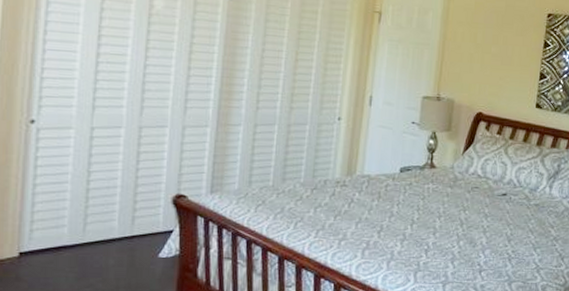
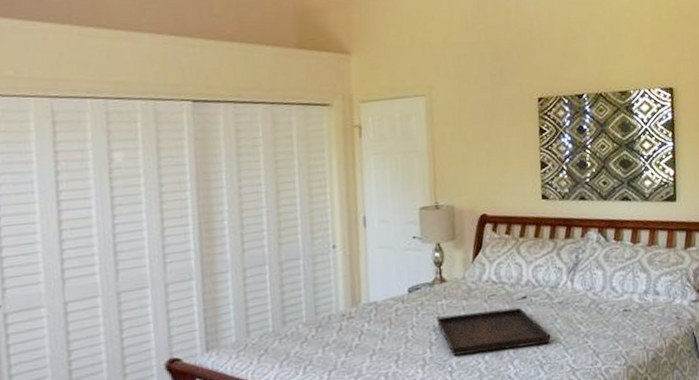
serving tray: none [420,199,523,241] -> present [436,307,551,356]

